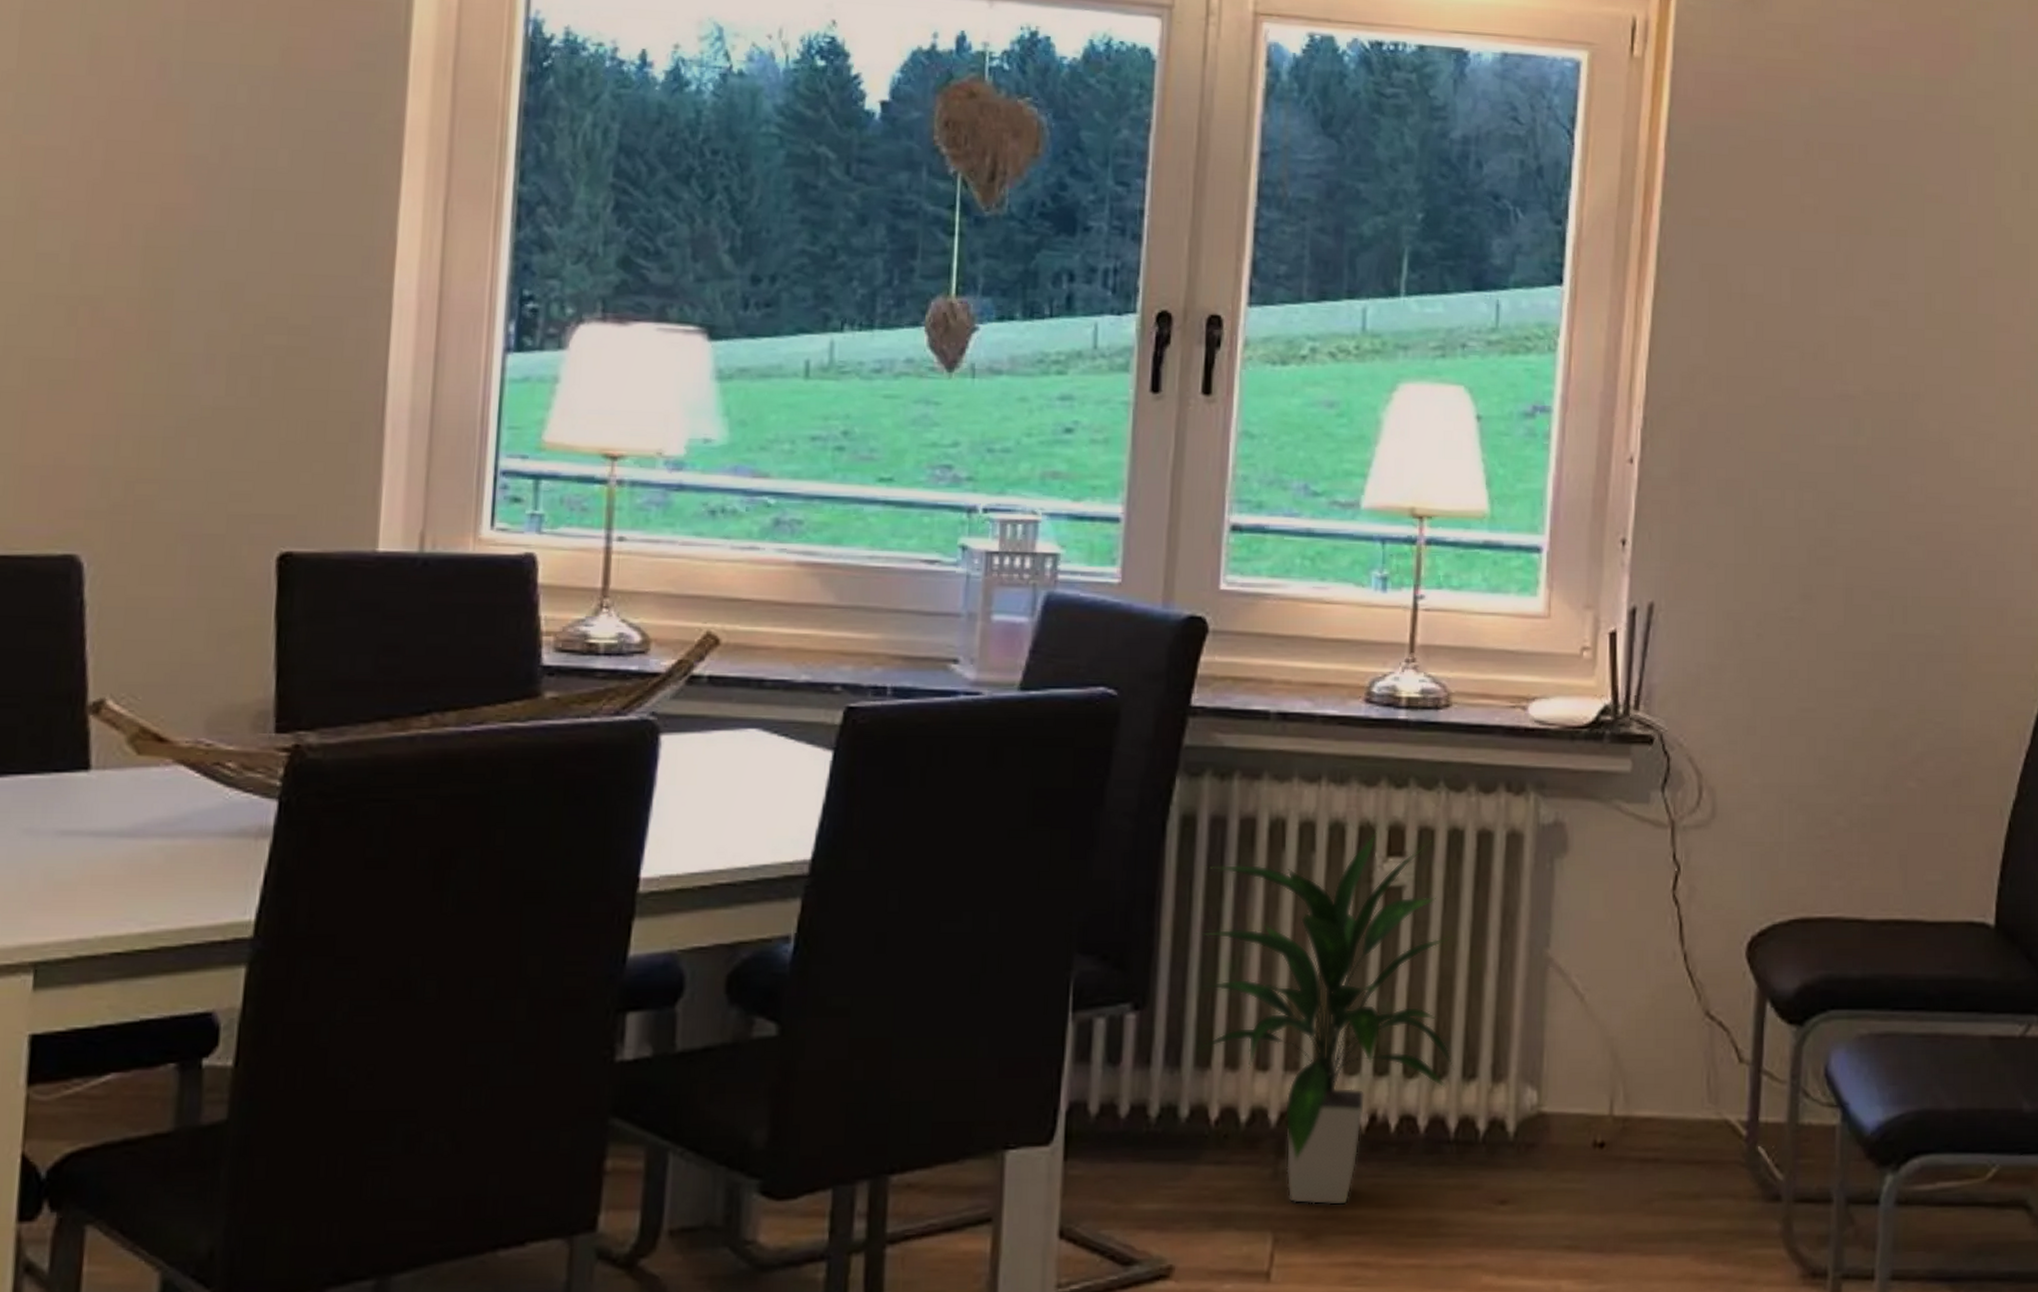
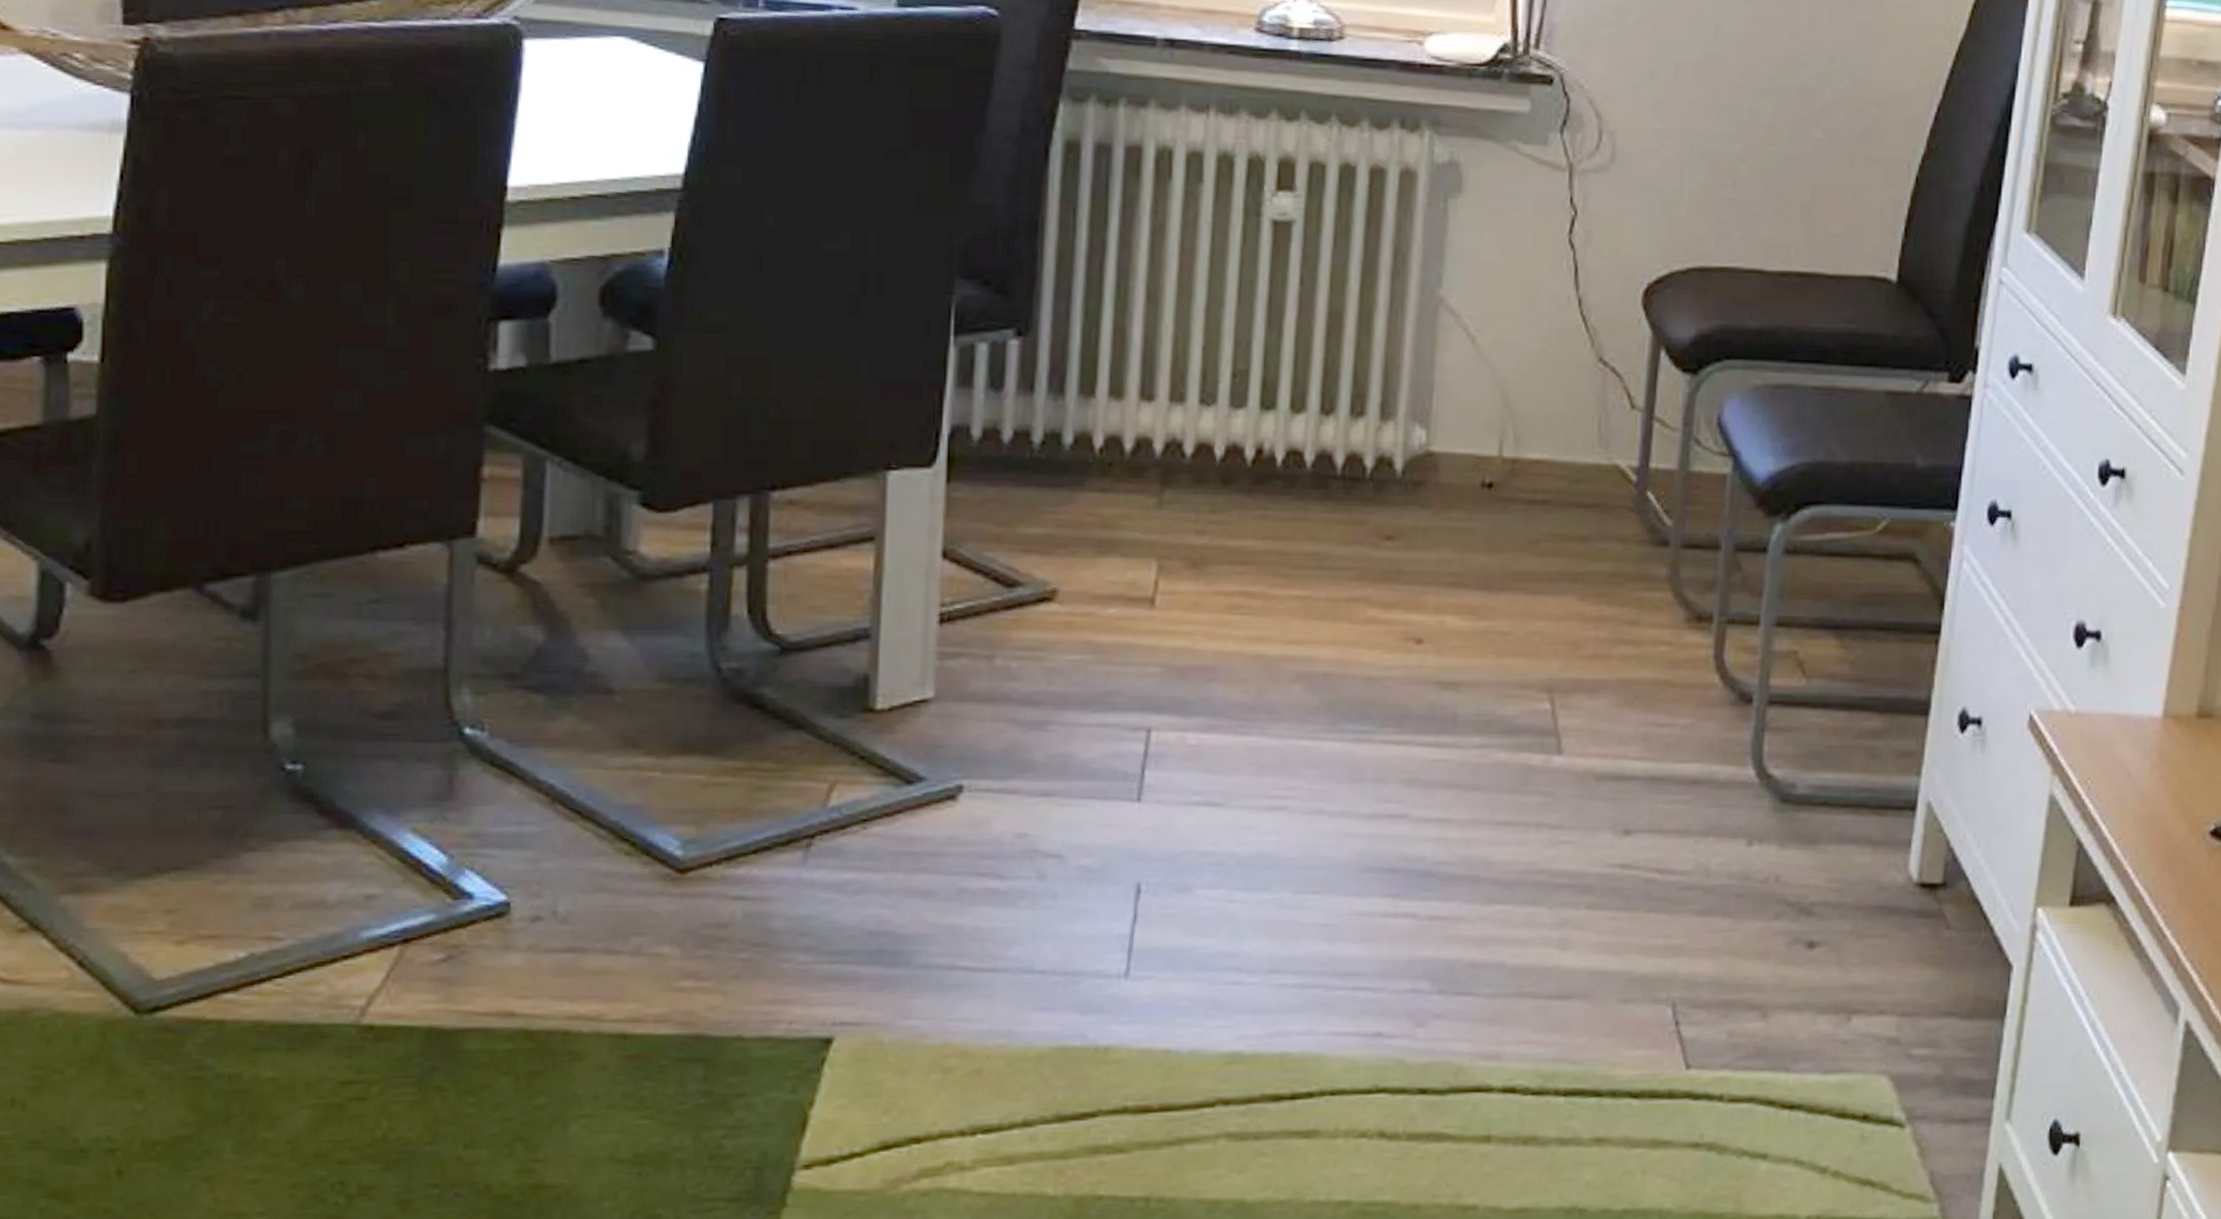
indoor plant: present [1196,833,1455,1206] -> none [1080,166,1343,536]

